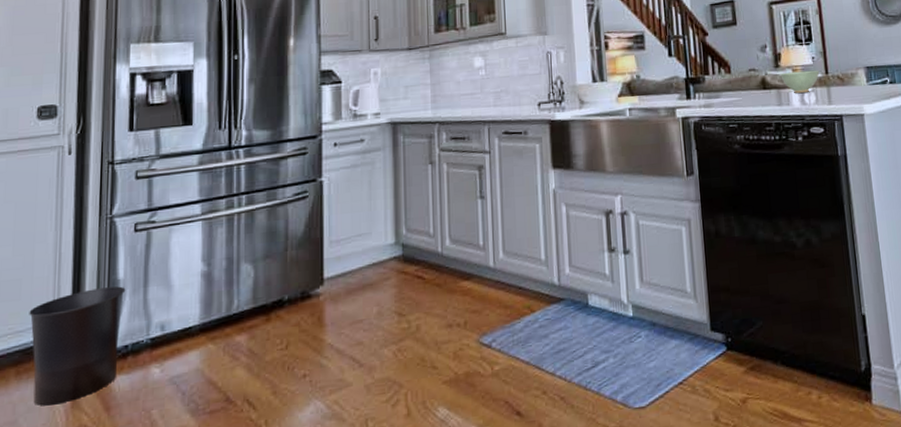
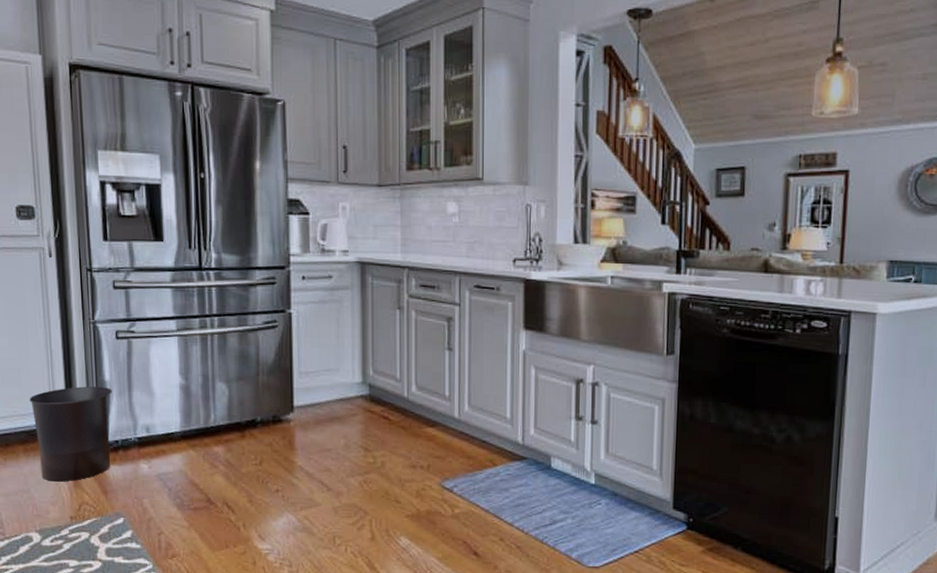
bowl: present [779,70,820,93] -> none [786,256,833,281]

